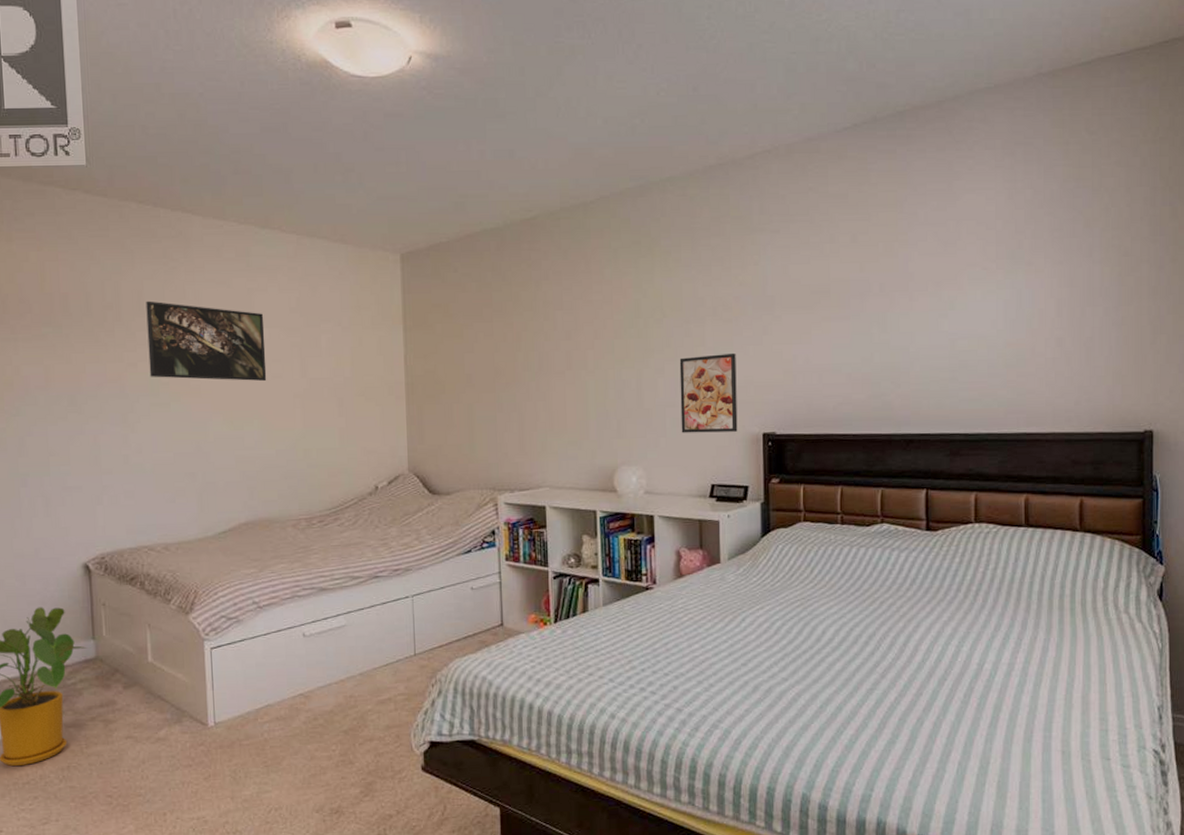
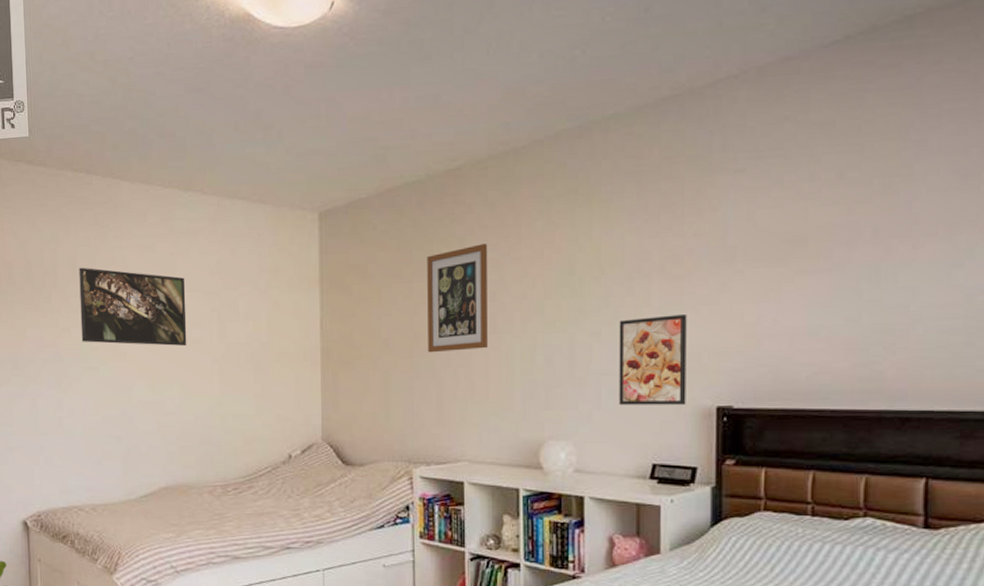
wall art: none [506,287,564,387] -> present [427,243,488,353]

